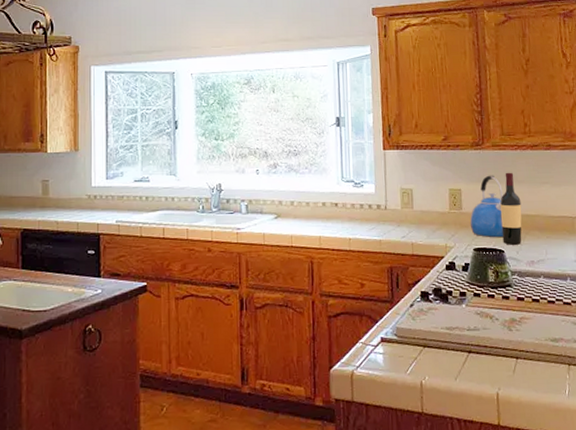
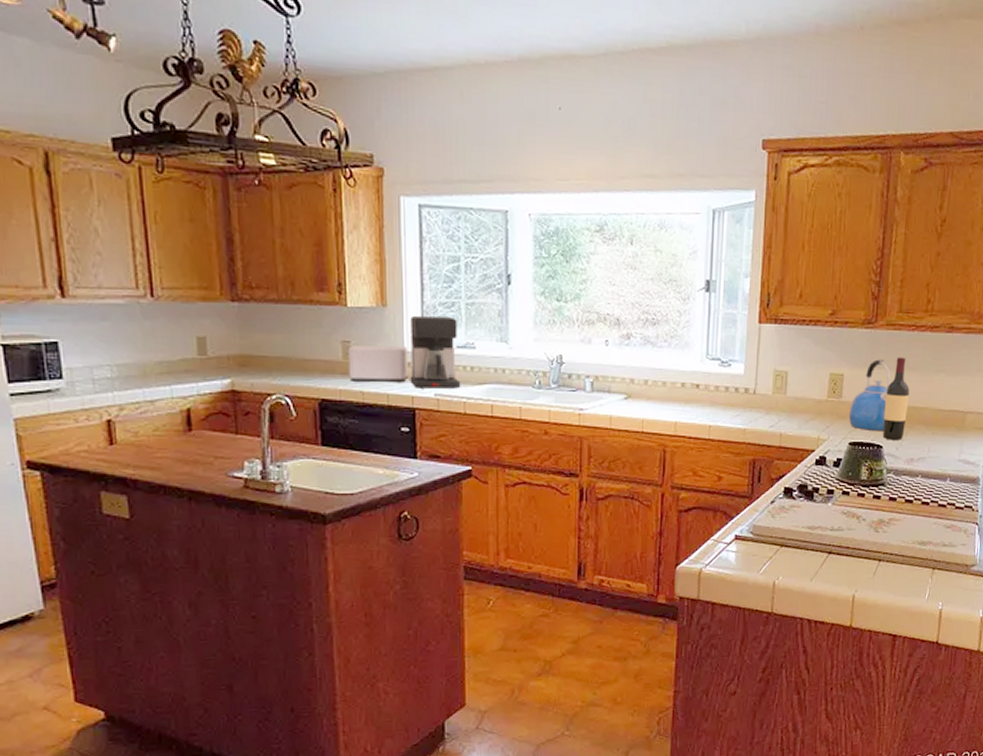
toaster: none [45,183,95,214] -> present [346,346,408,383]
coffee maker: none [96,157,138,217] -> present [410,316,461,389]

